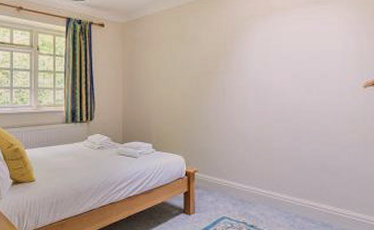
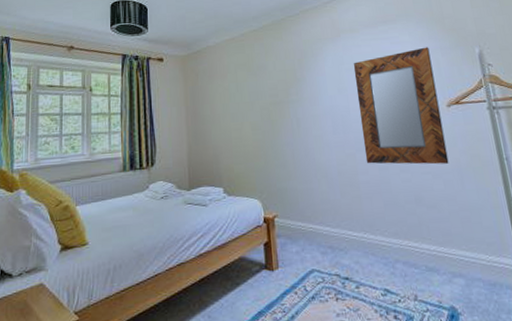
home mirror: none [281,30,357,138] -> present [353,47,449,165]

